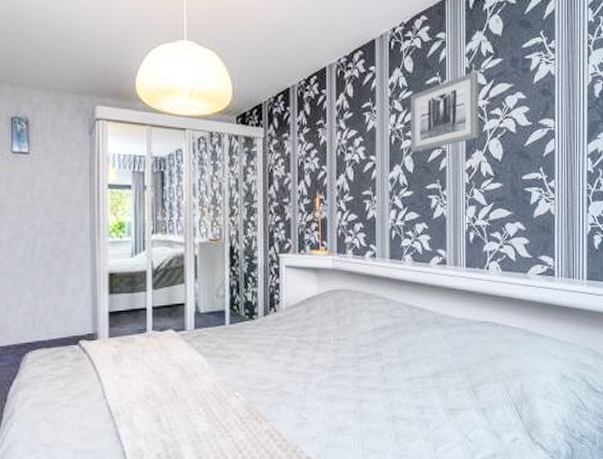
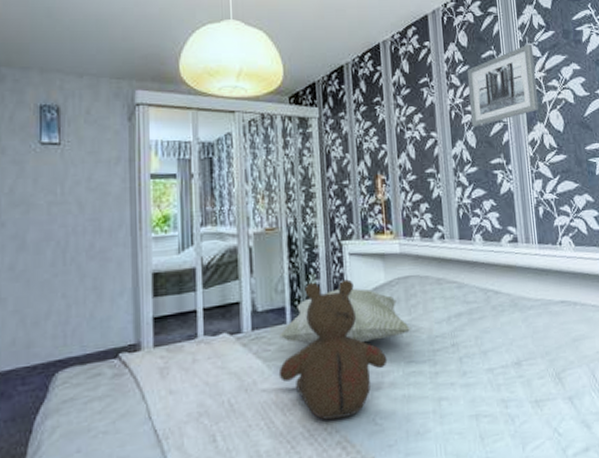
teddy bear: none [217,289,315,412] -> present [278,279,387,421]
decorative pillow: none [218,297,339,347] -> present [278,288,411,343]

